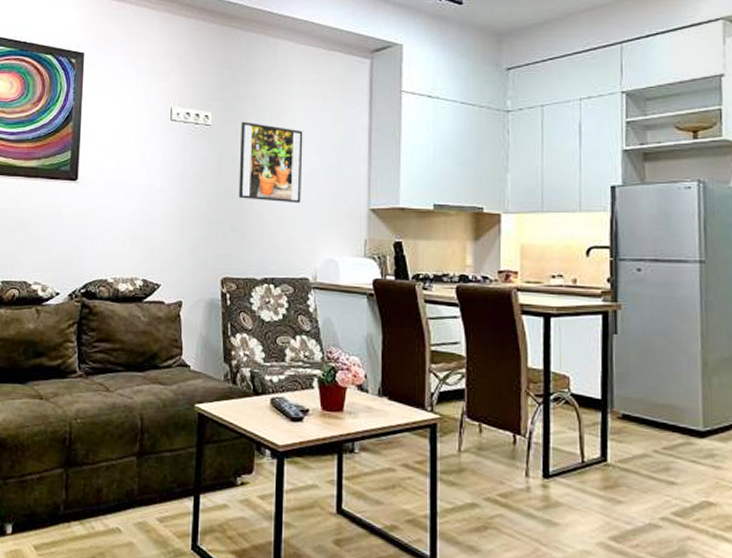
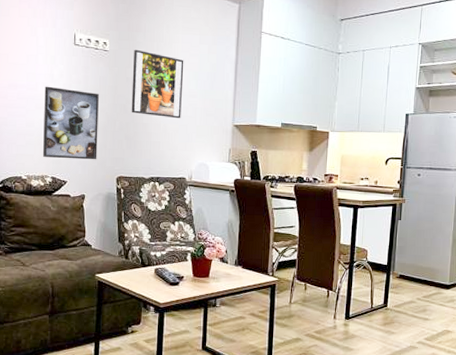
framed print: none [133,170,199,258] -> present [43,86,99,160]

